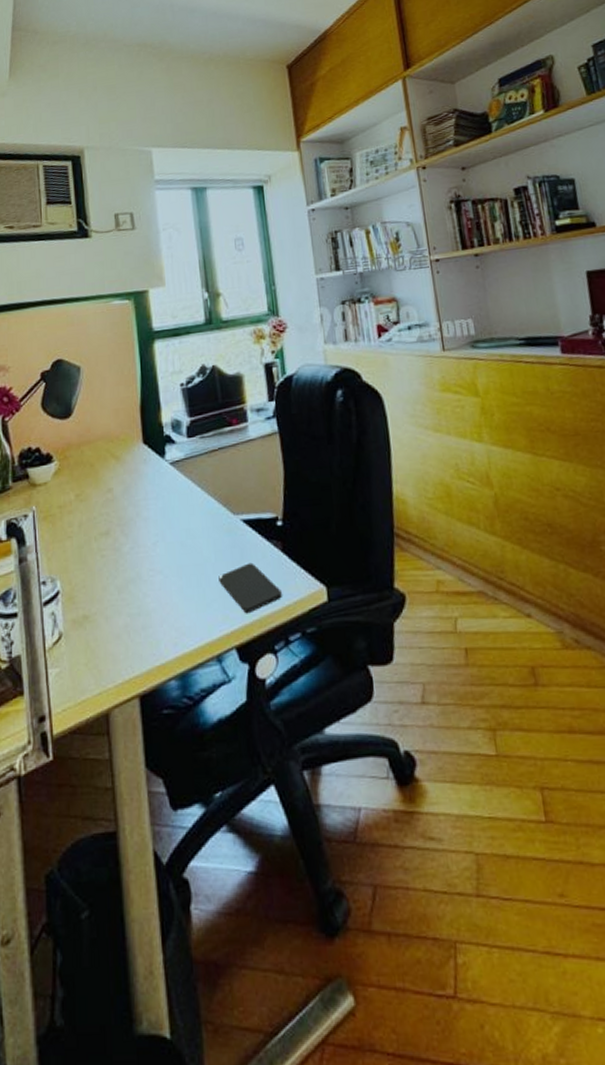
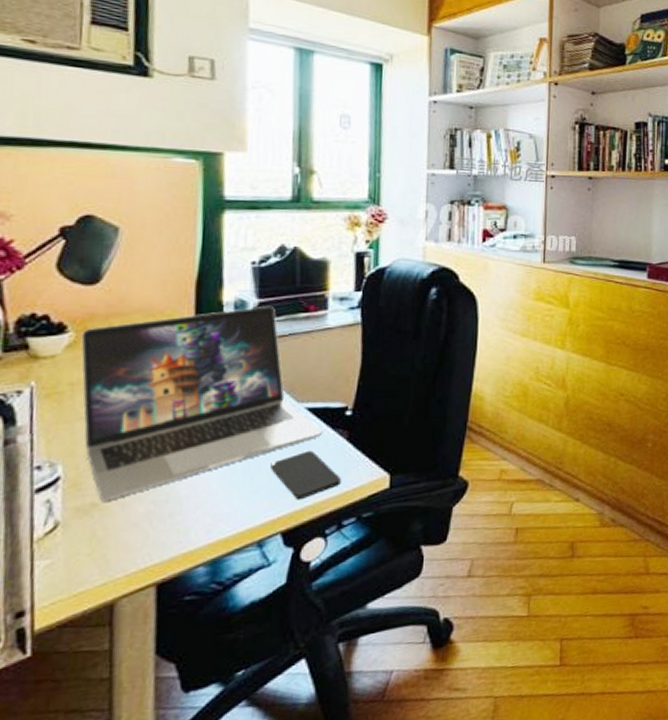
laptop: none [63,422,258,614] -> present [80,305,322,502]

